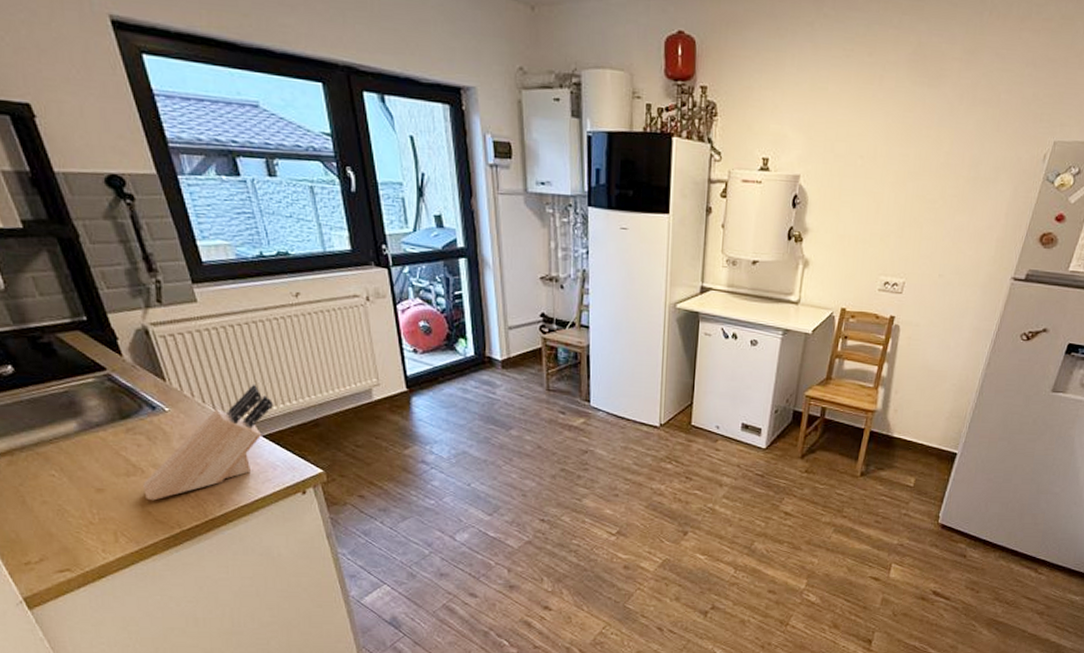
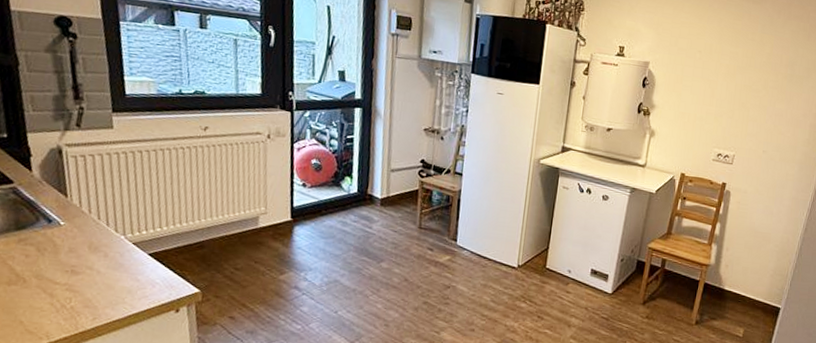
knife block: present [143,384,273,501] -> none [21,205,164,311]

